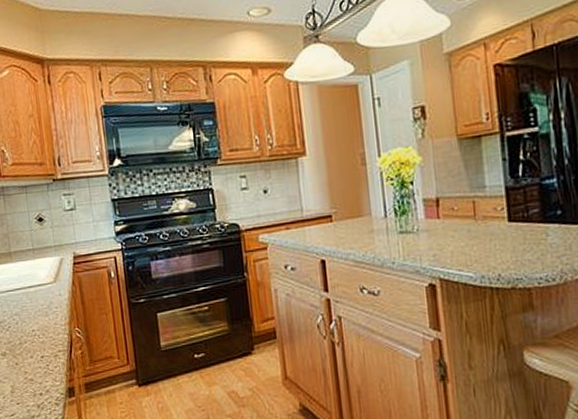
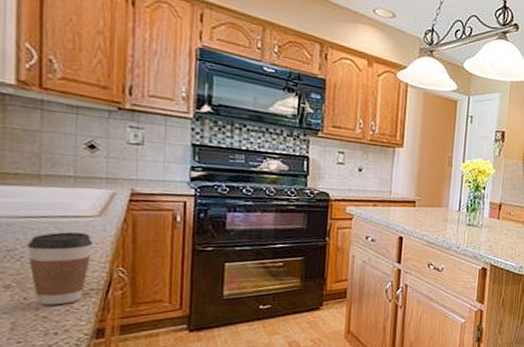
coffee cup: none [11,299,55,369] -> present [26,232,92,305]

